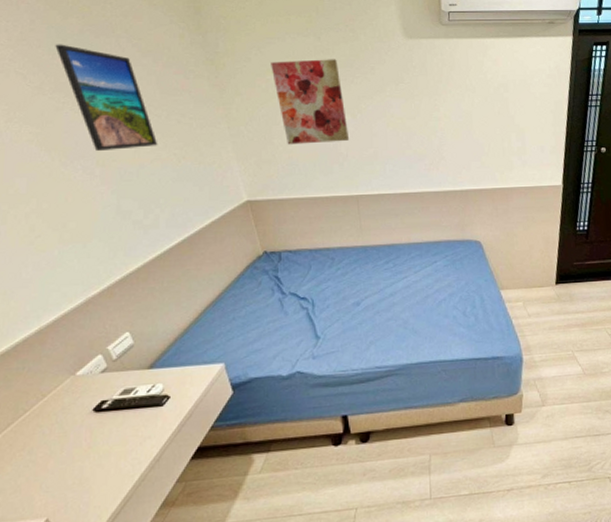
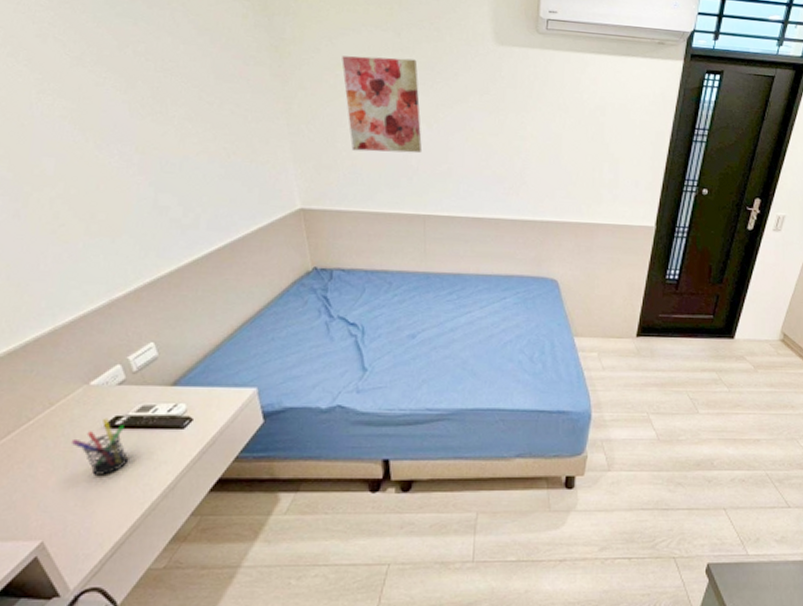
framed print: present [55,44,158,152] -> none [101,11,207,138]
pen holder: none [64,403,117,455] -> present [70,418,129,475]

